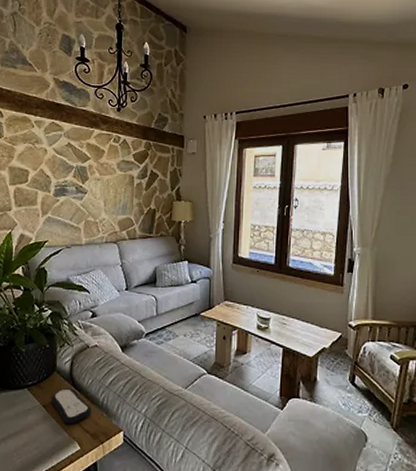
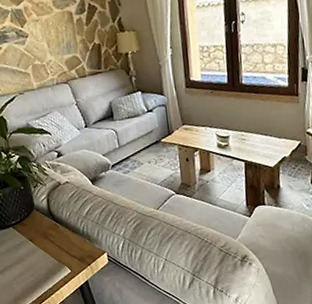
remote control: present [51,388,92,425] -> none [36,222,75,253]

